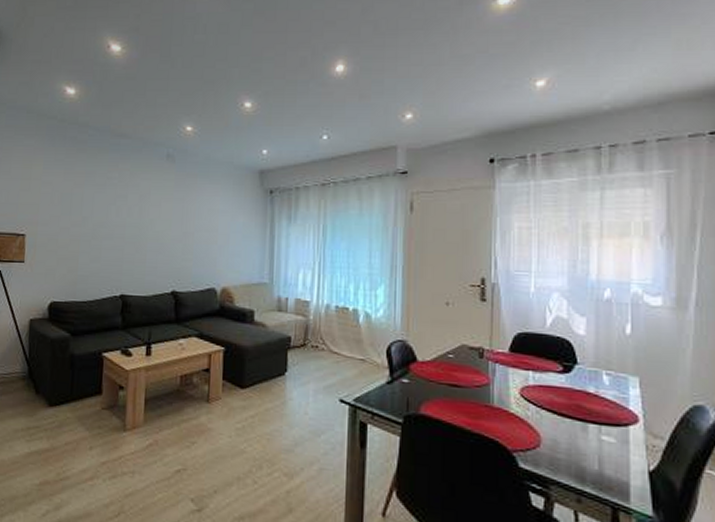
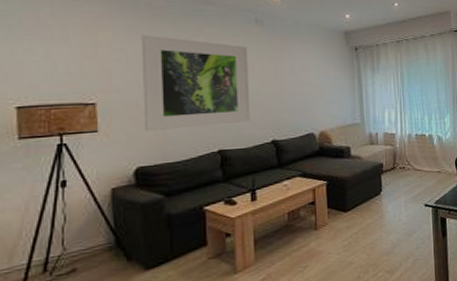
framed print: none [60,169,157,268] -> present [141,34,251,131]

